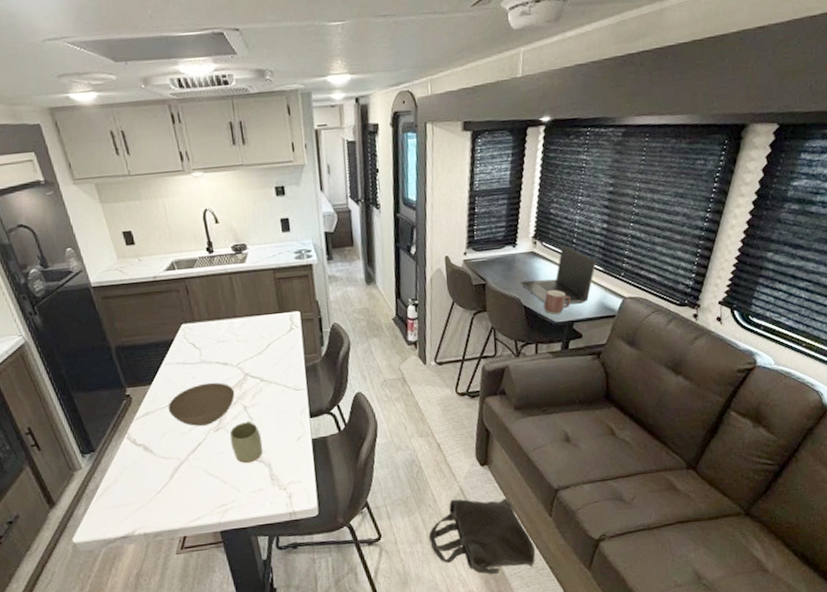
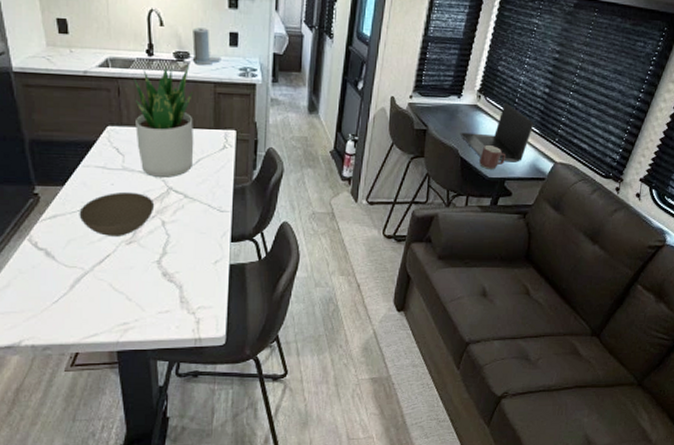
planter: none [198,256,264,366] -> present [133,65,194,177]
mug: present [229,420,263,464] -> none [142,237,177,282]
paper towel: none [246,218,277,255] -> present [192,27,222,66]
tote bag: present [428,497,535,575] -> none [335,342,439,423]

